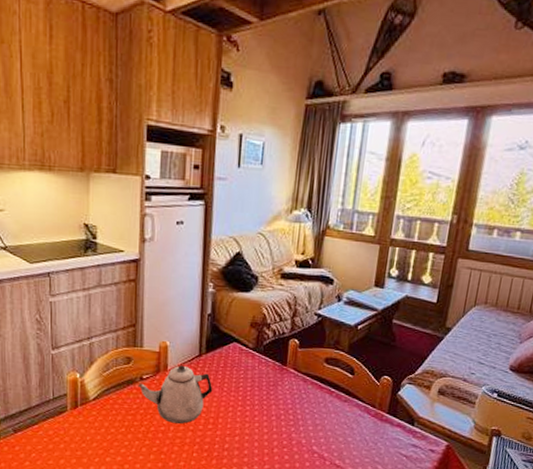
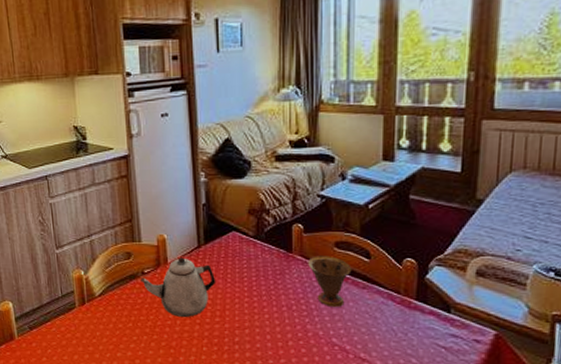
teacup: none [299,370,337,419] -> present [308,256,352,308]

